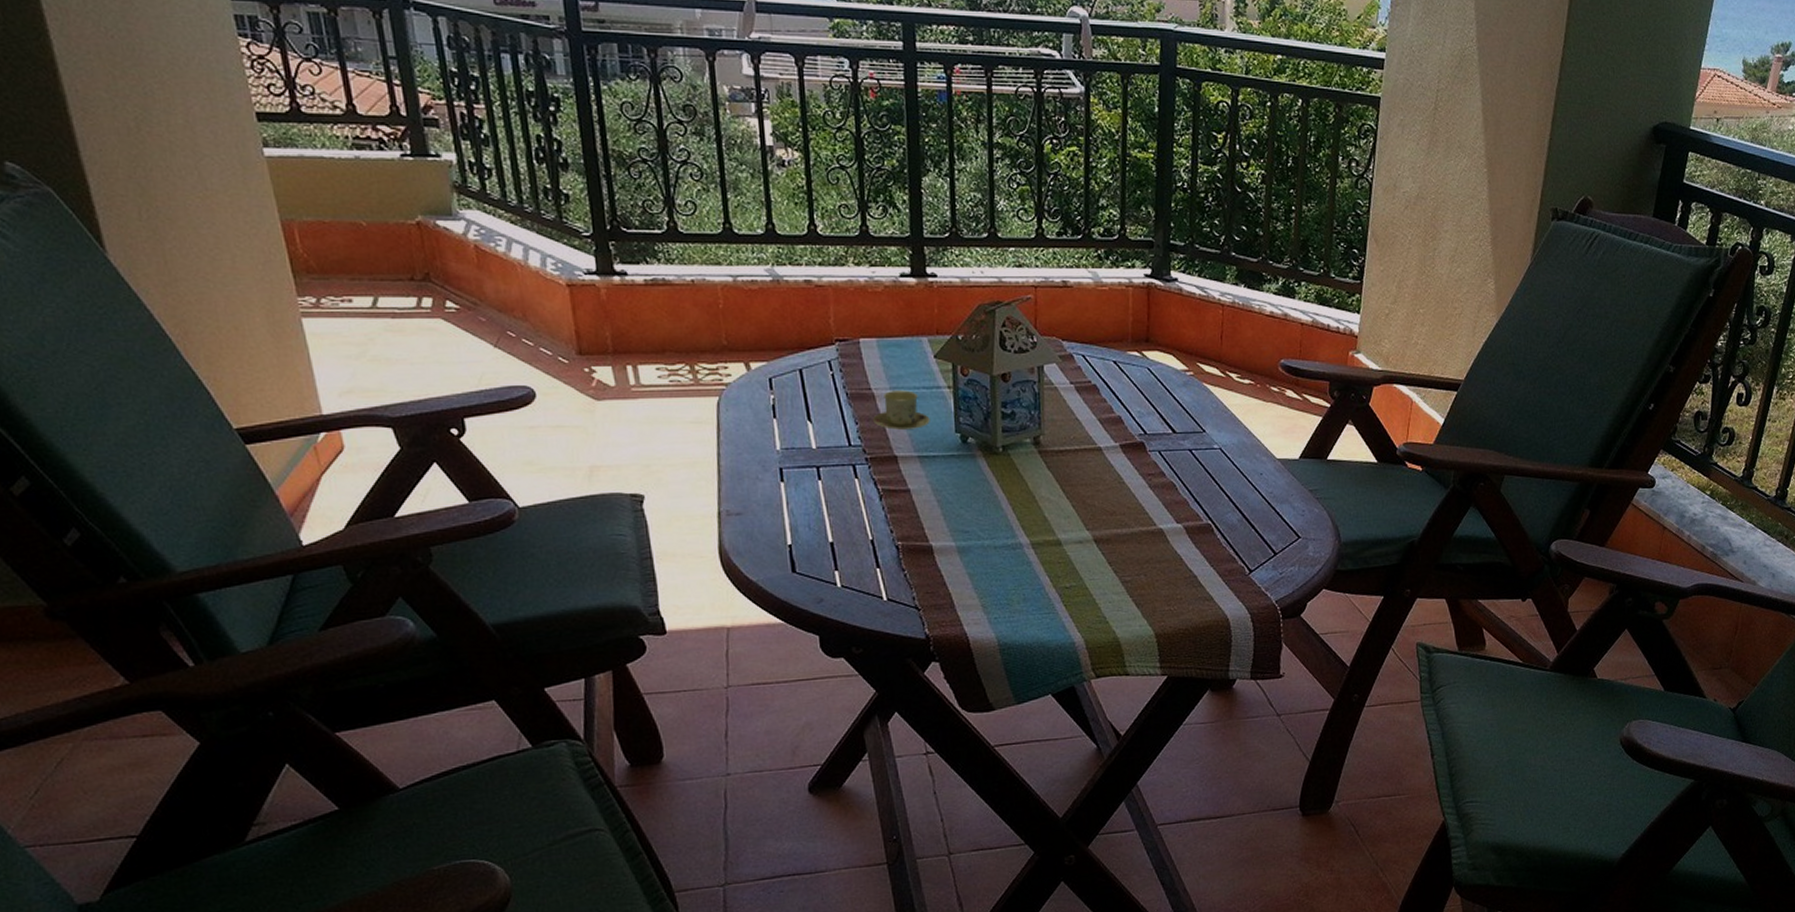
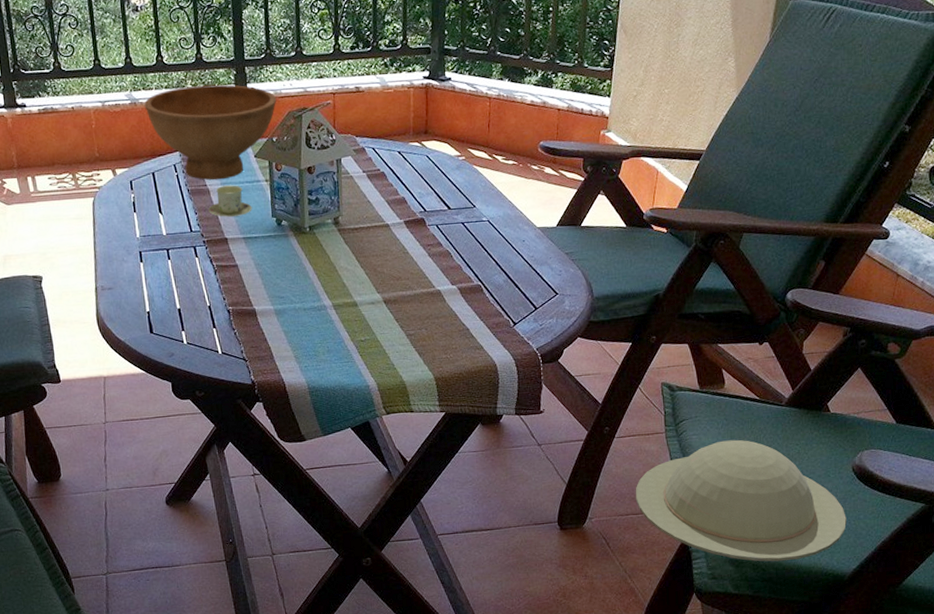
bowl: none [790,265,964,383] -> present [144,84,277,180]
hat: none [1387,709,1615,849] -> present [635,439,846,562]

